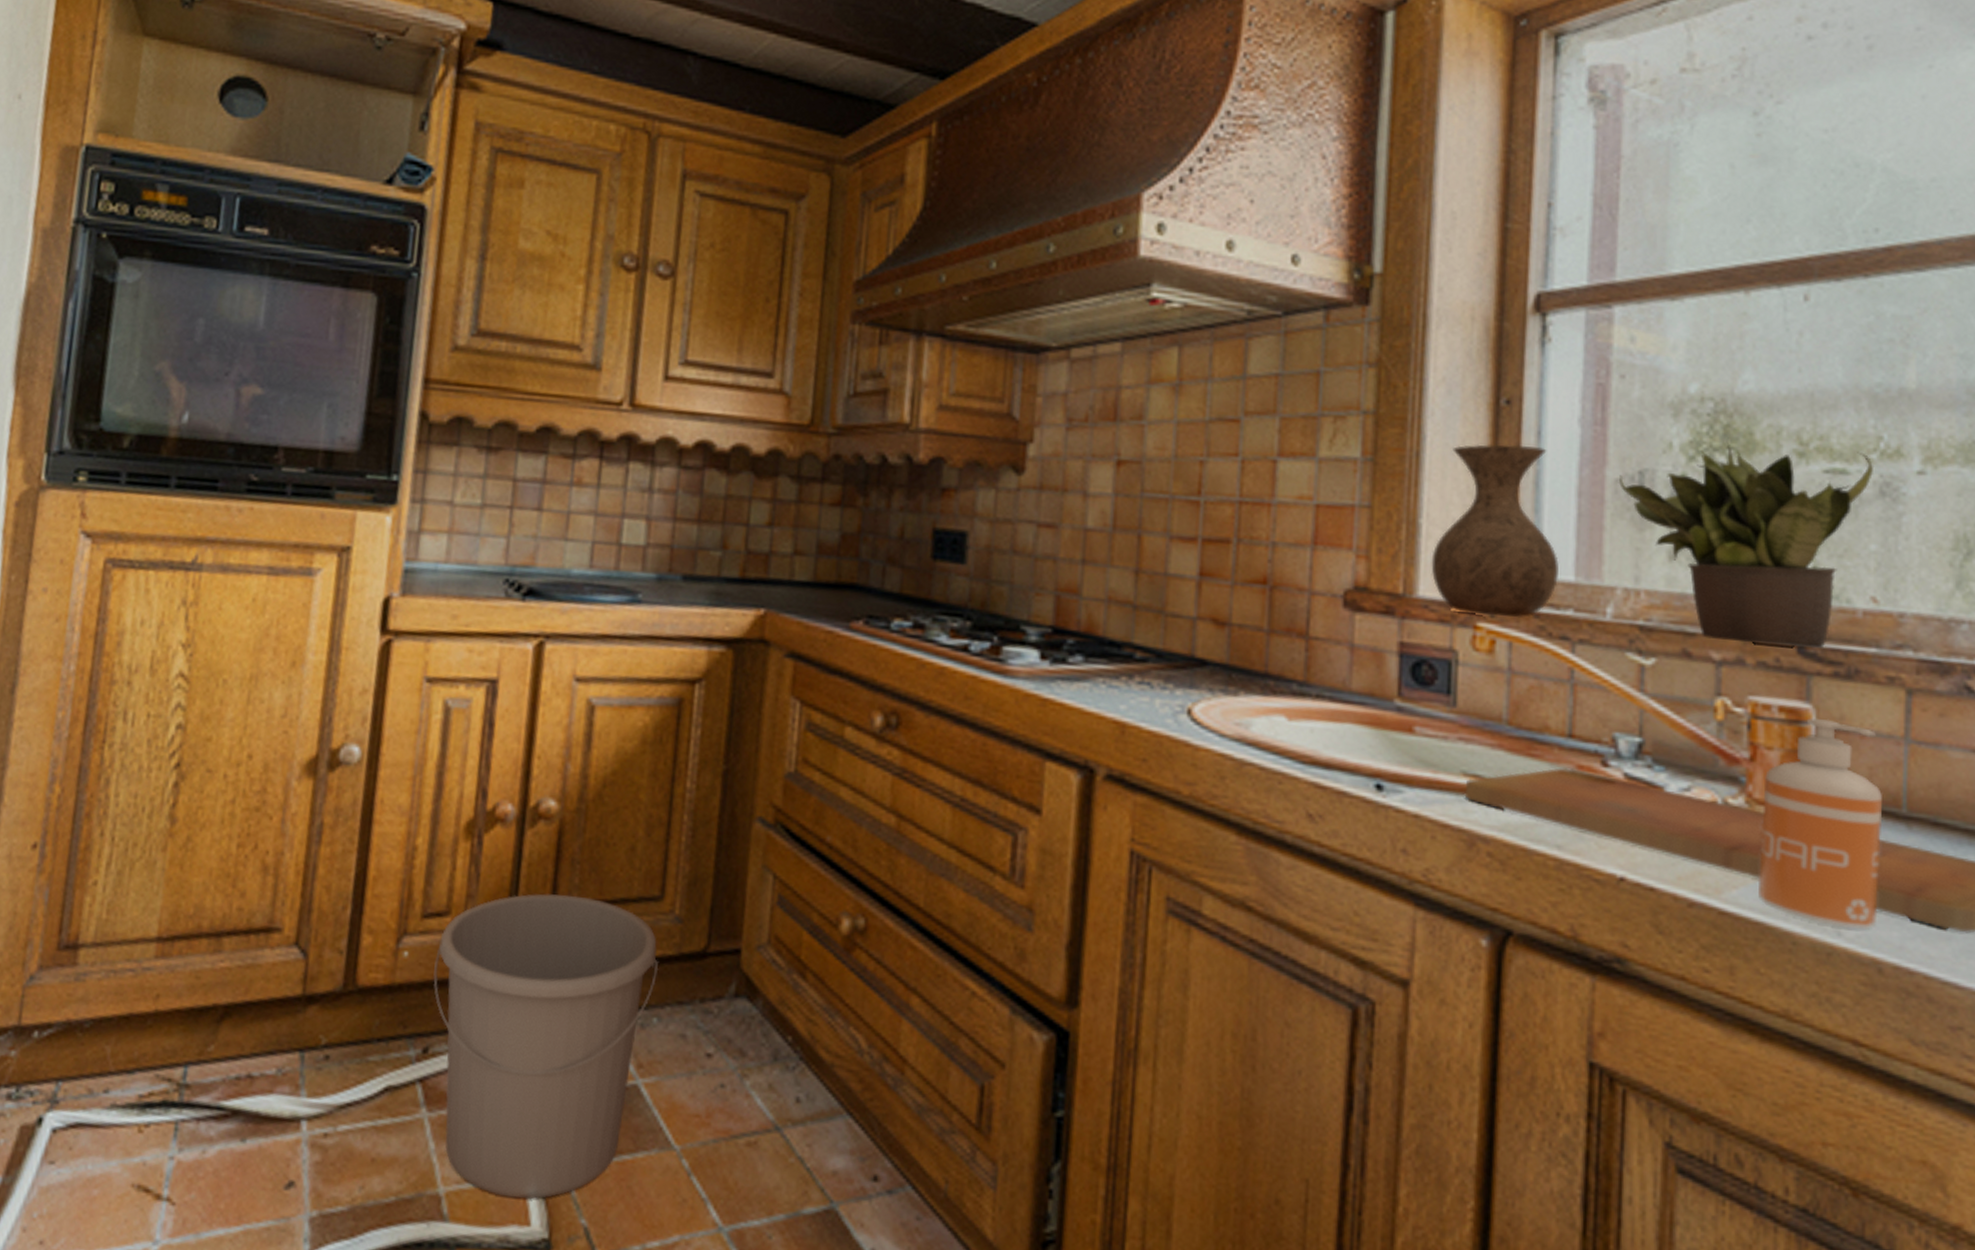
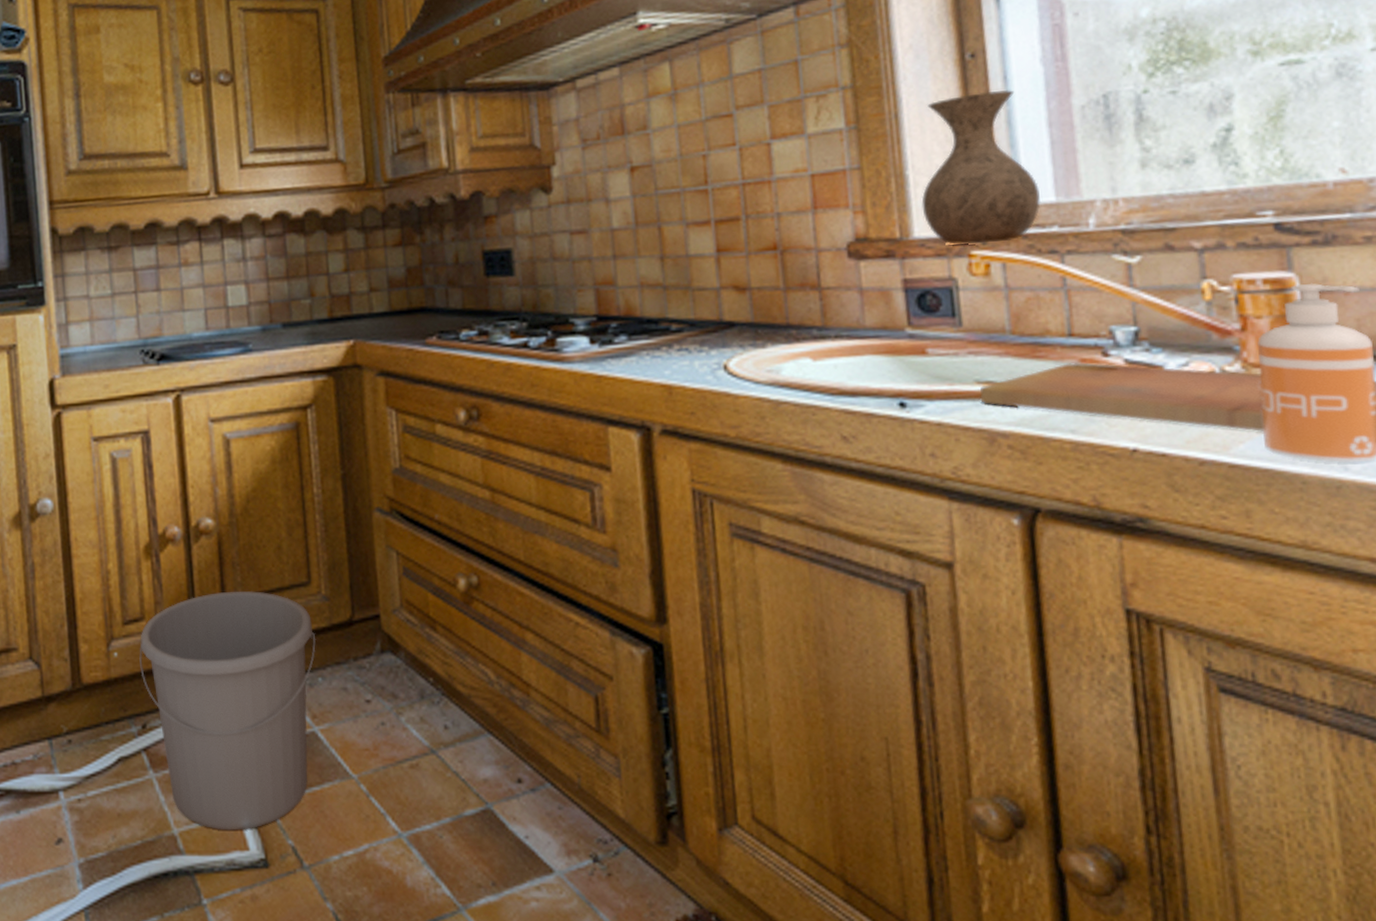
potted plant: present [1618,437,1875,649] -> none [1084,41,1328,231]

